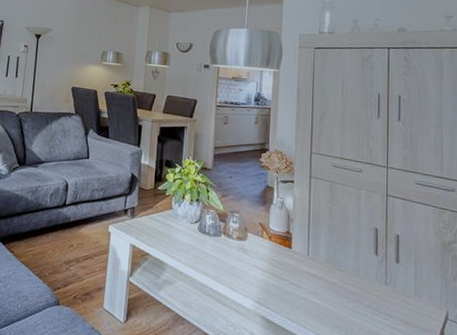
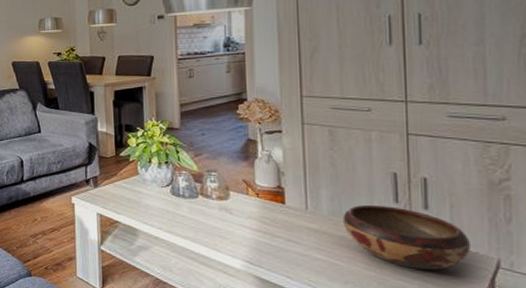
decorative bowl: none [335,255,428,319] -> present [342,204,470,271]

